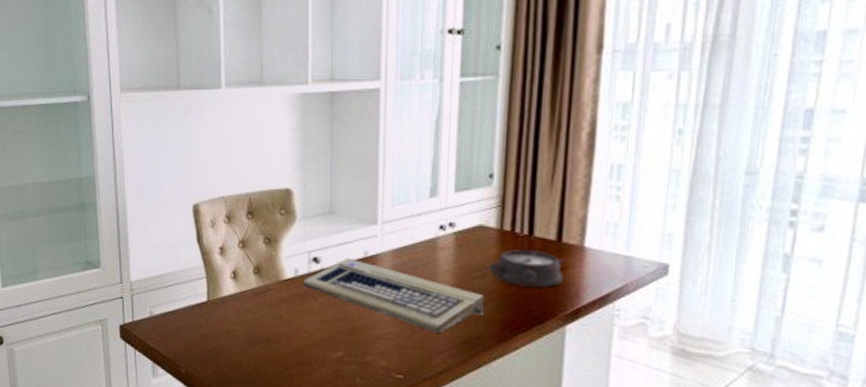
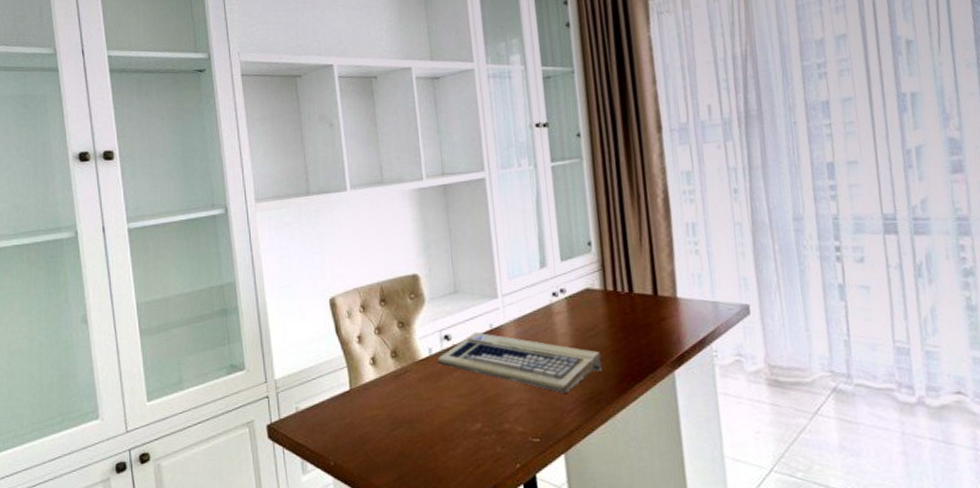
alarm clock: present [483,250,564,287] -> none [595,306,665,340]

